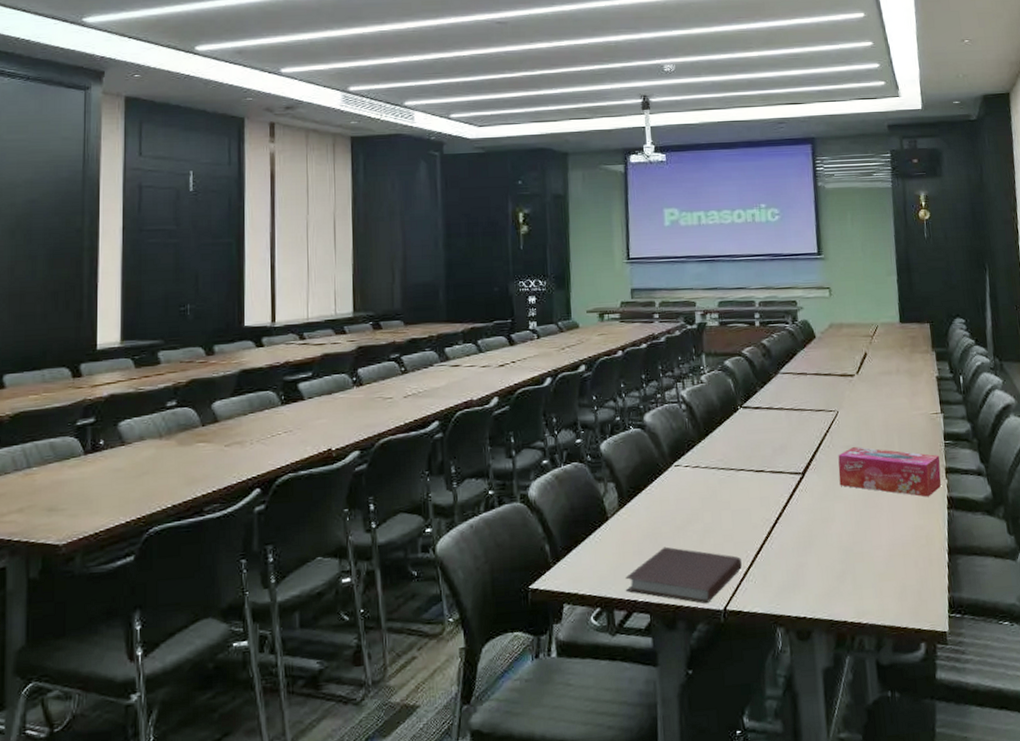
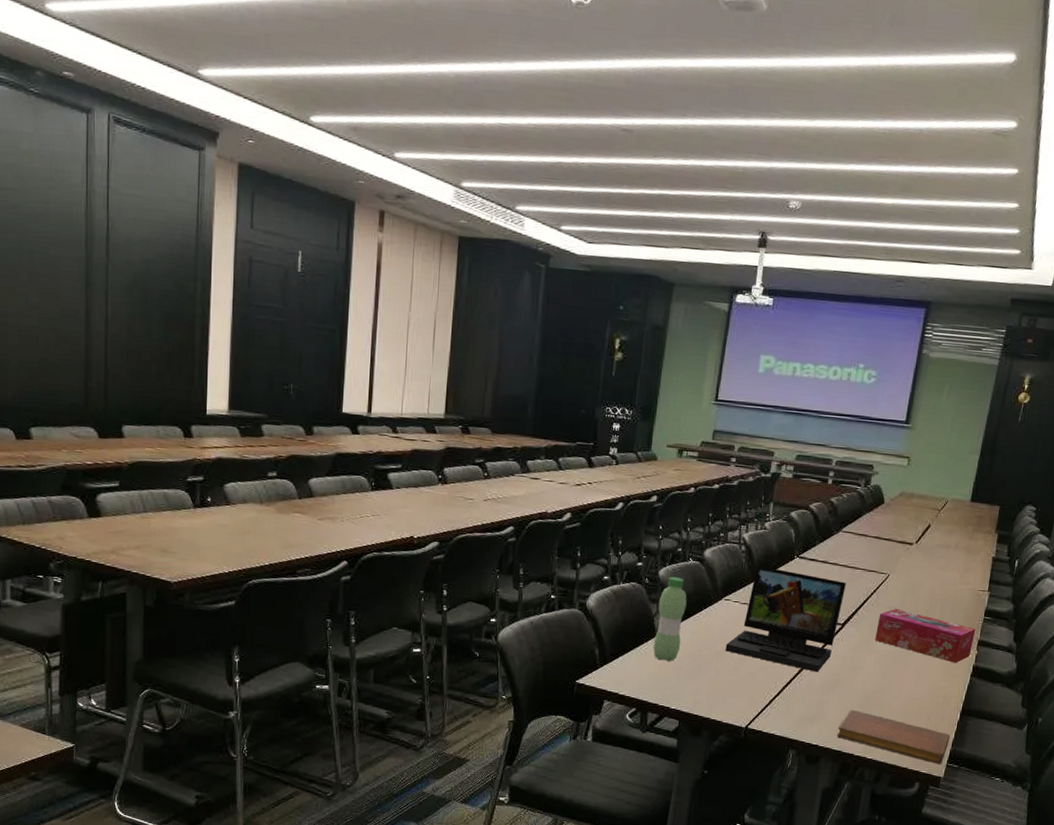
water bottle: none [606,448,637,547] -> present [652,576,687,661]
notebook: present [625,546,742,604] -> none [661,667,770,721]
laptop: none [685,422,798,532] -> present [725,565,846,672]
notebook: none [823,568,945,617] -> present [837,710,951,765]

